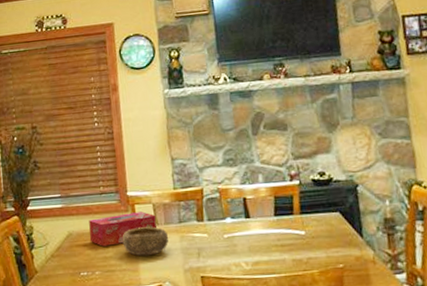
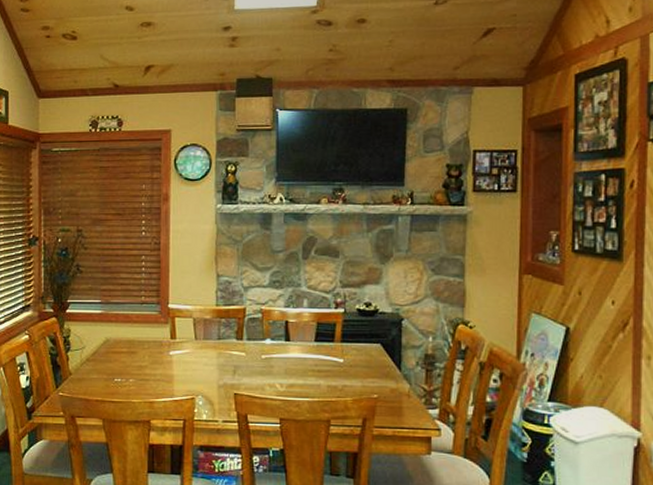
tissue box: present [89,211,157,247] -> none [126,325,196,355]
bowl: present [122,226,168,257] -> none [159,340,205,369]

